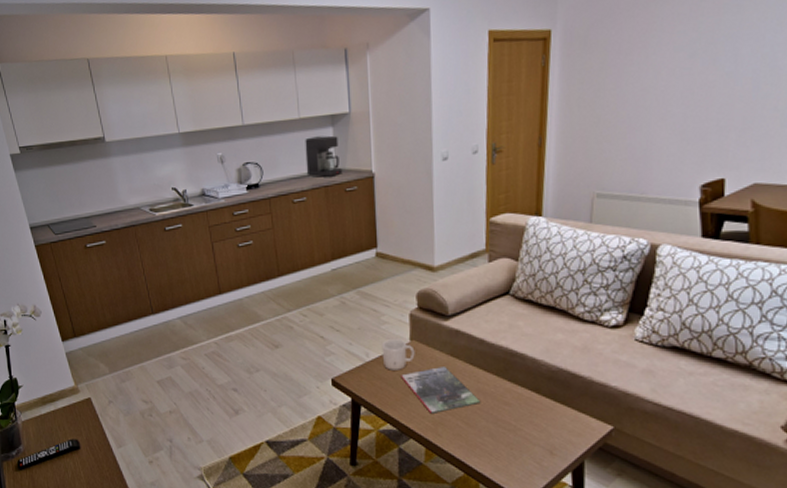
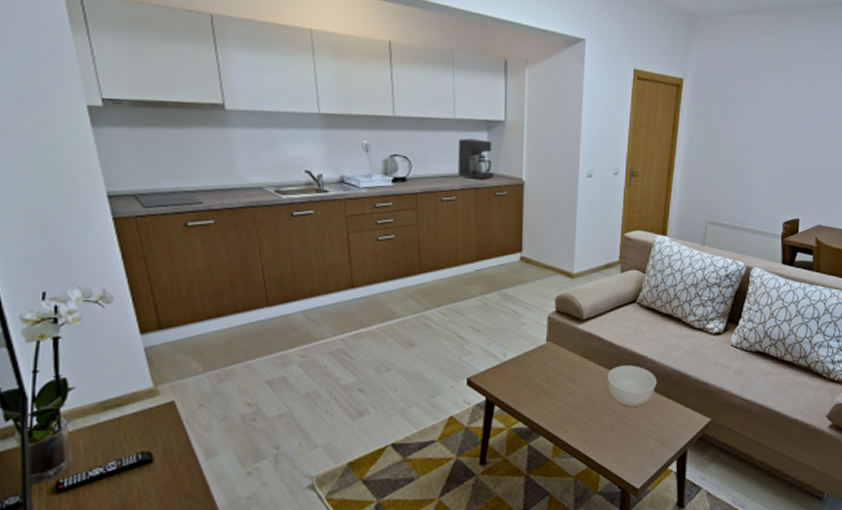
mug: present [381,339,415,370] -> none [519,340,550,370]
magazine: present [401,367,481,413] -> none [535,367,606,411]
bowl: none [480,365,542,411] -> present [607,365,658,407]

